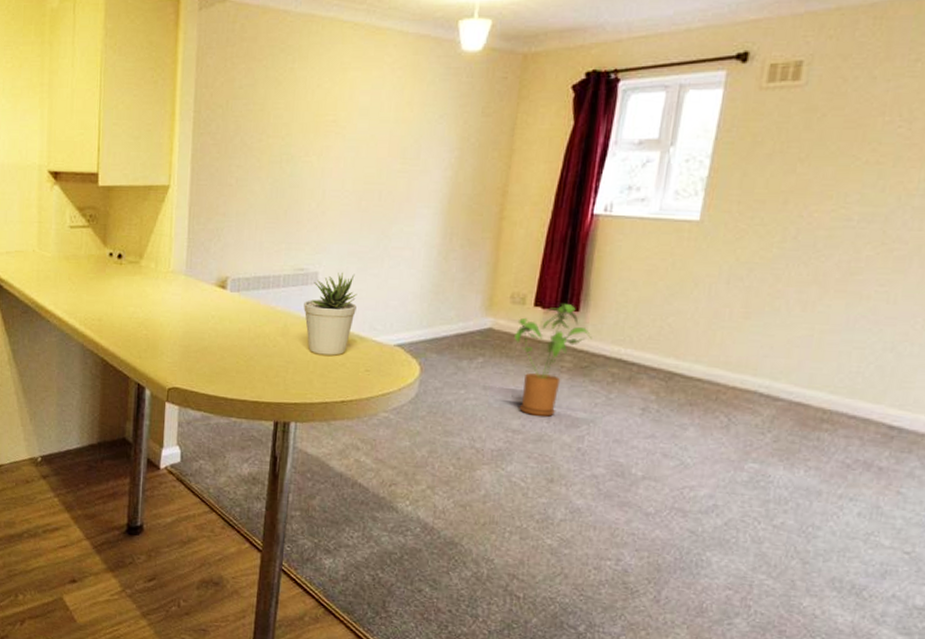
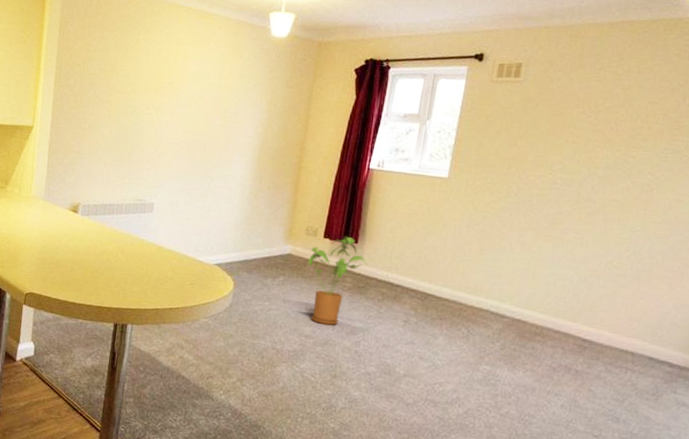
potted plant: present [303,272,357,356] -> none [141,203,185,271]

